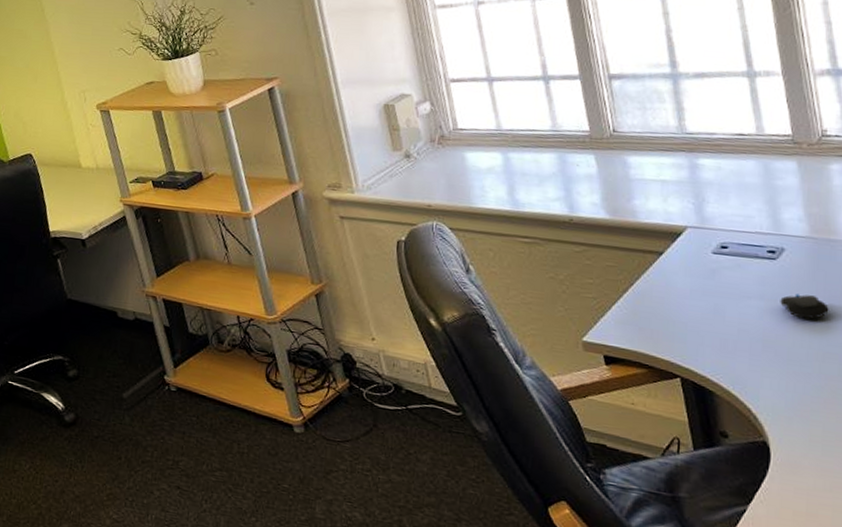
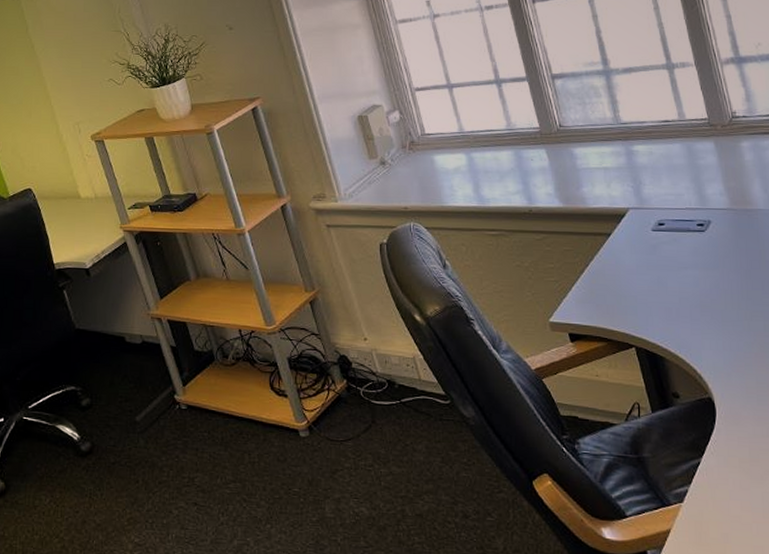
computer mouse: present [780,294,829,320] -> none [711,261,752,283]

